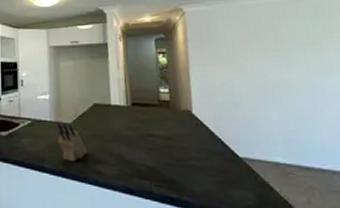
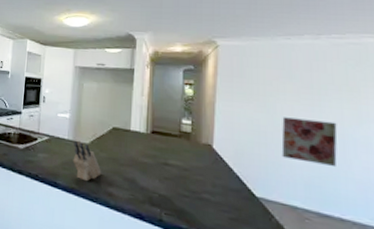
wall art: none [253,75,310,118] -> present [281,117,338,166]

